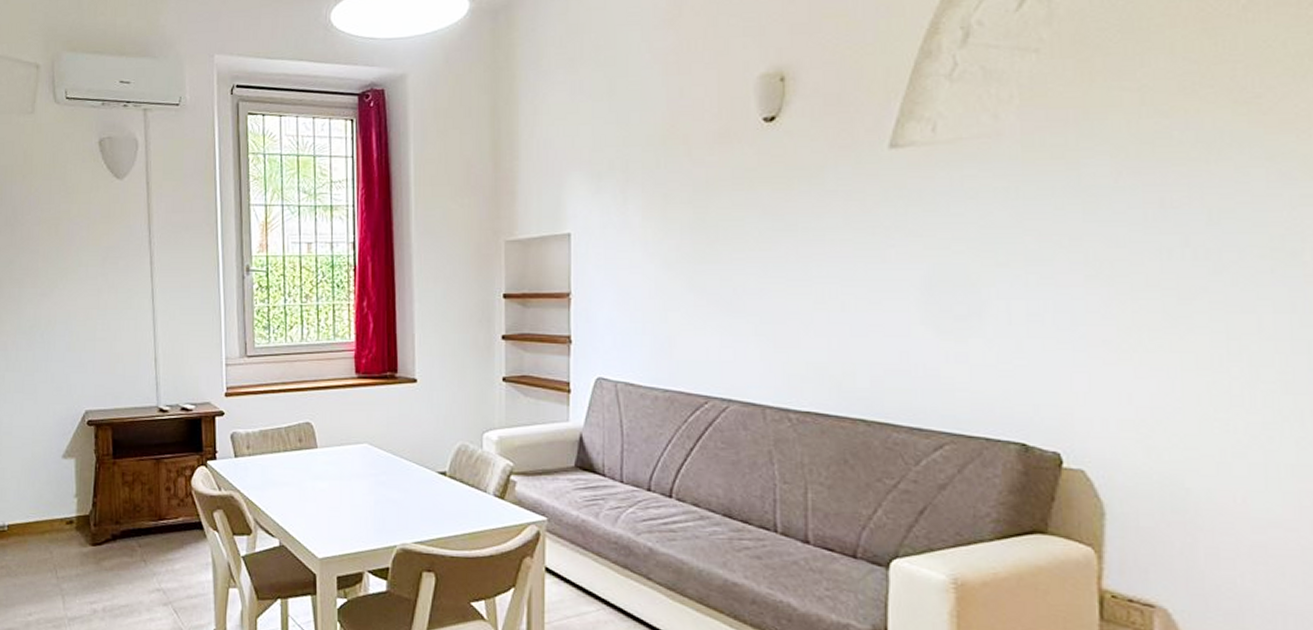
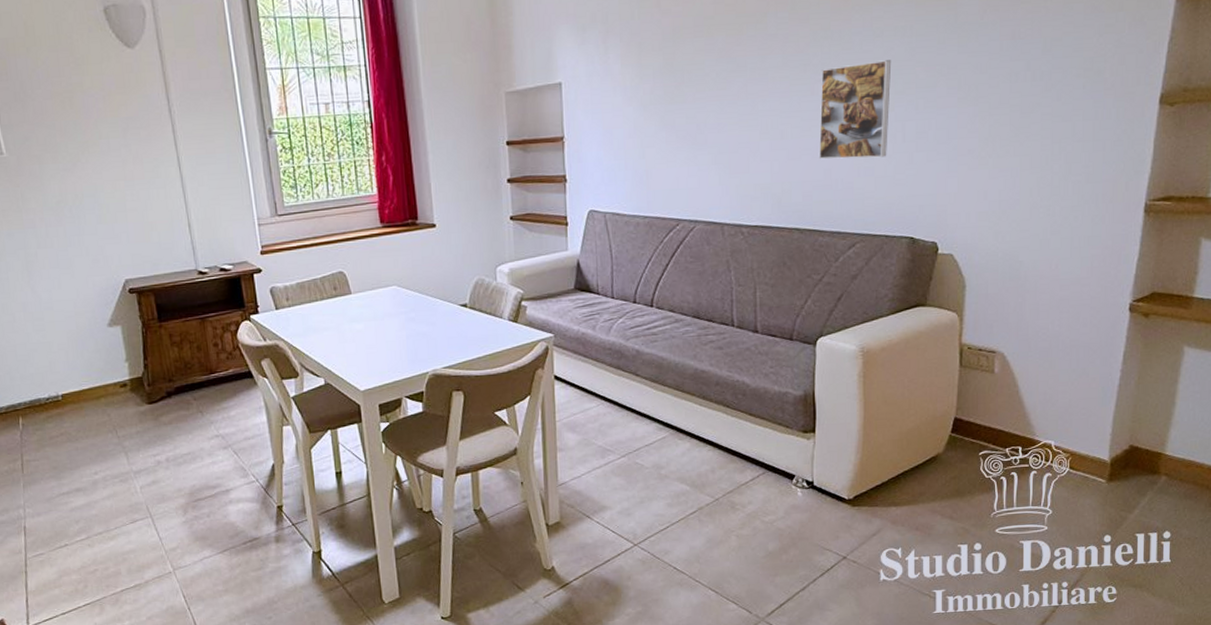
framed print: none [891,226,990,342] -> present [818,60,892,160]

